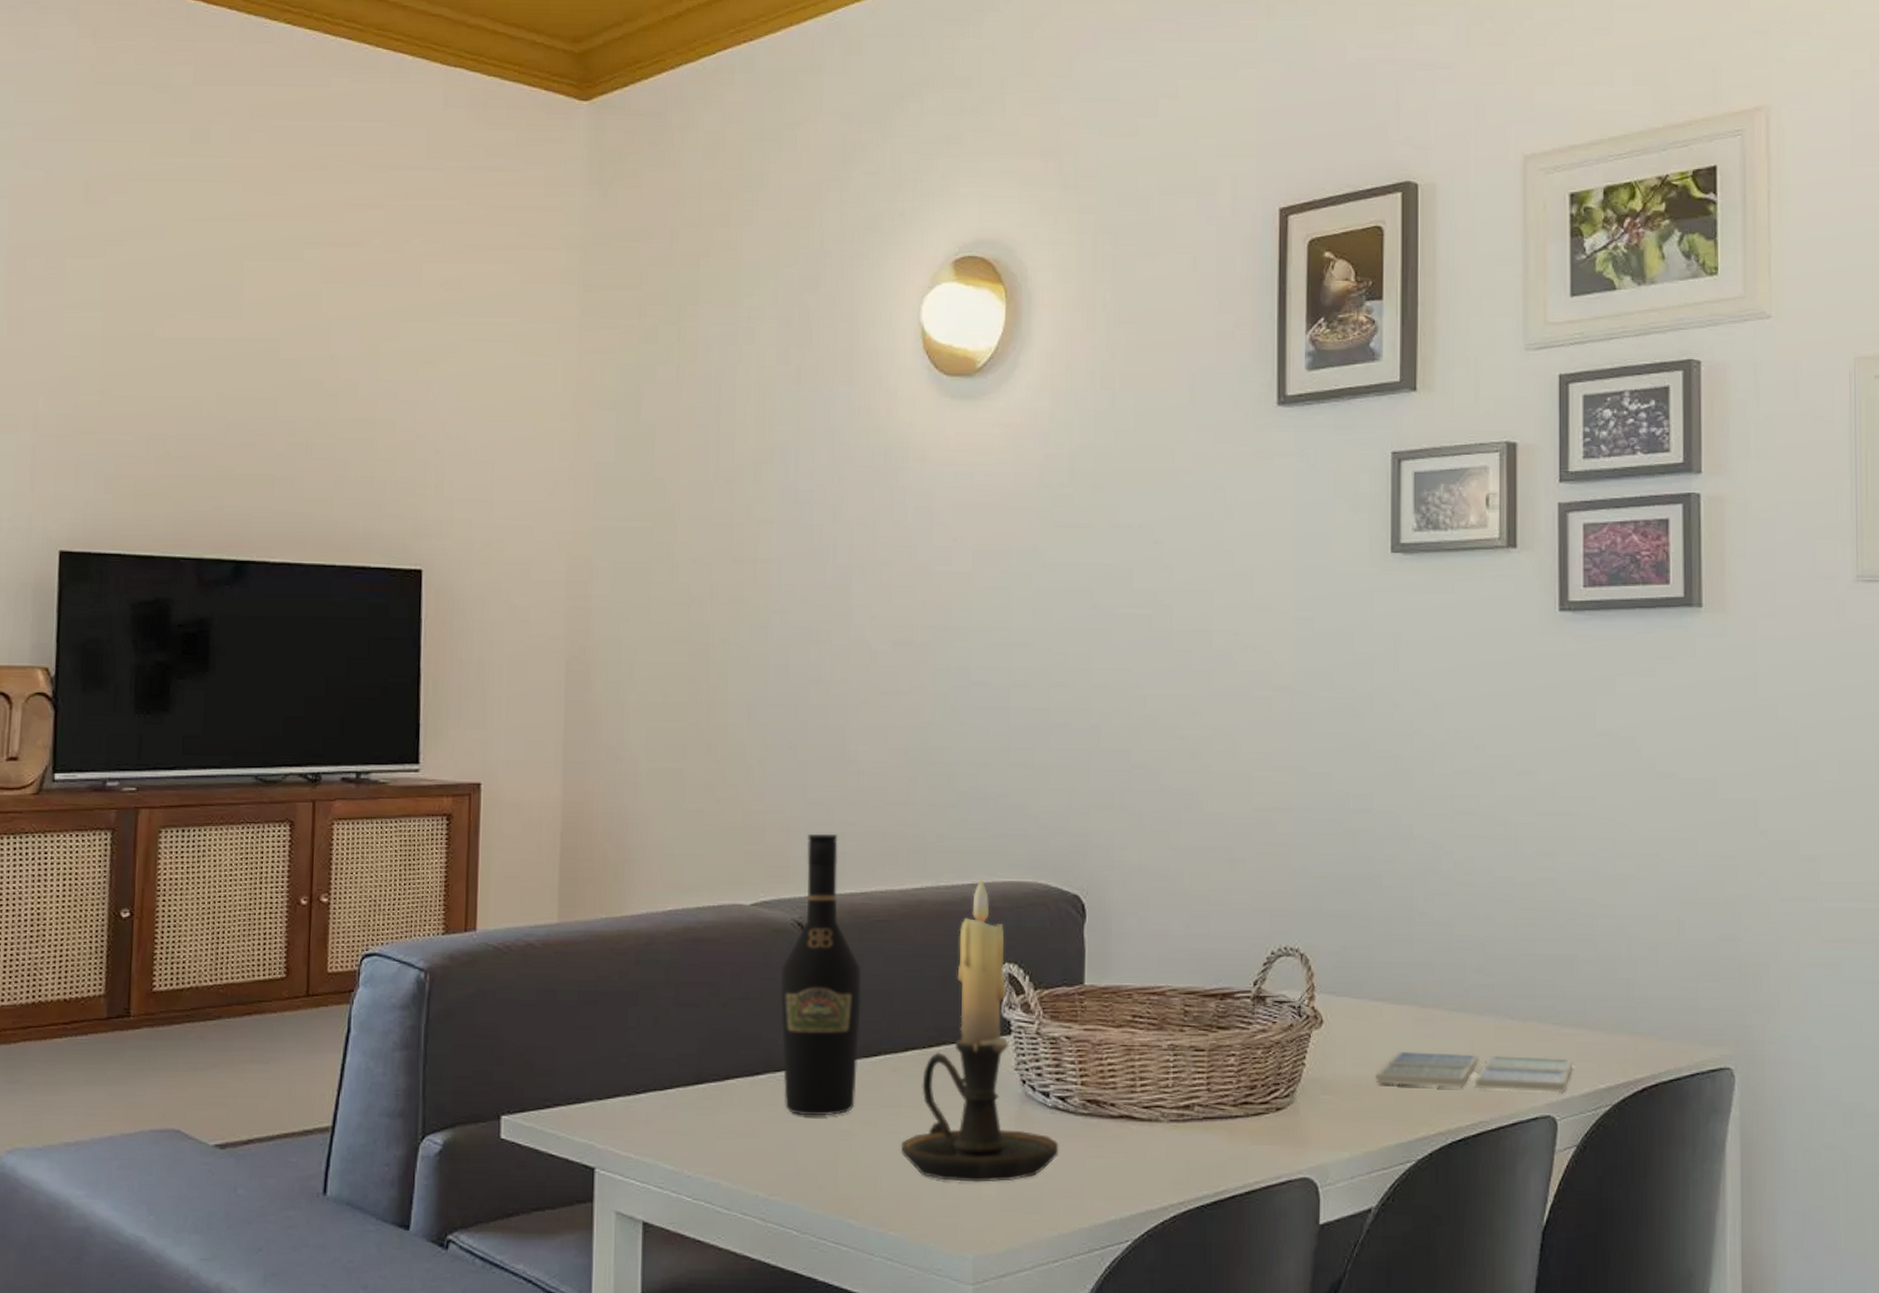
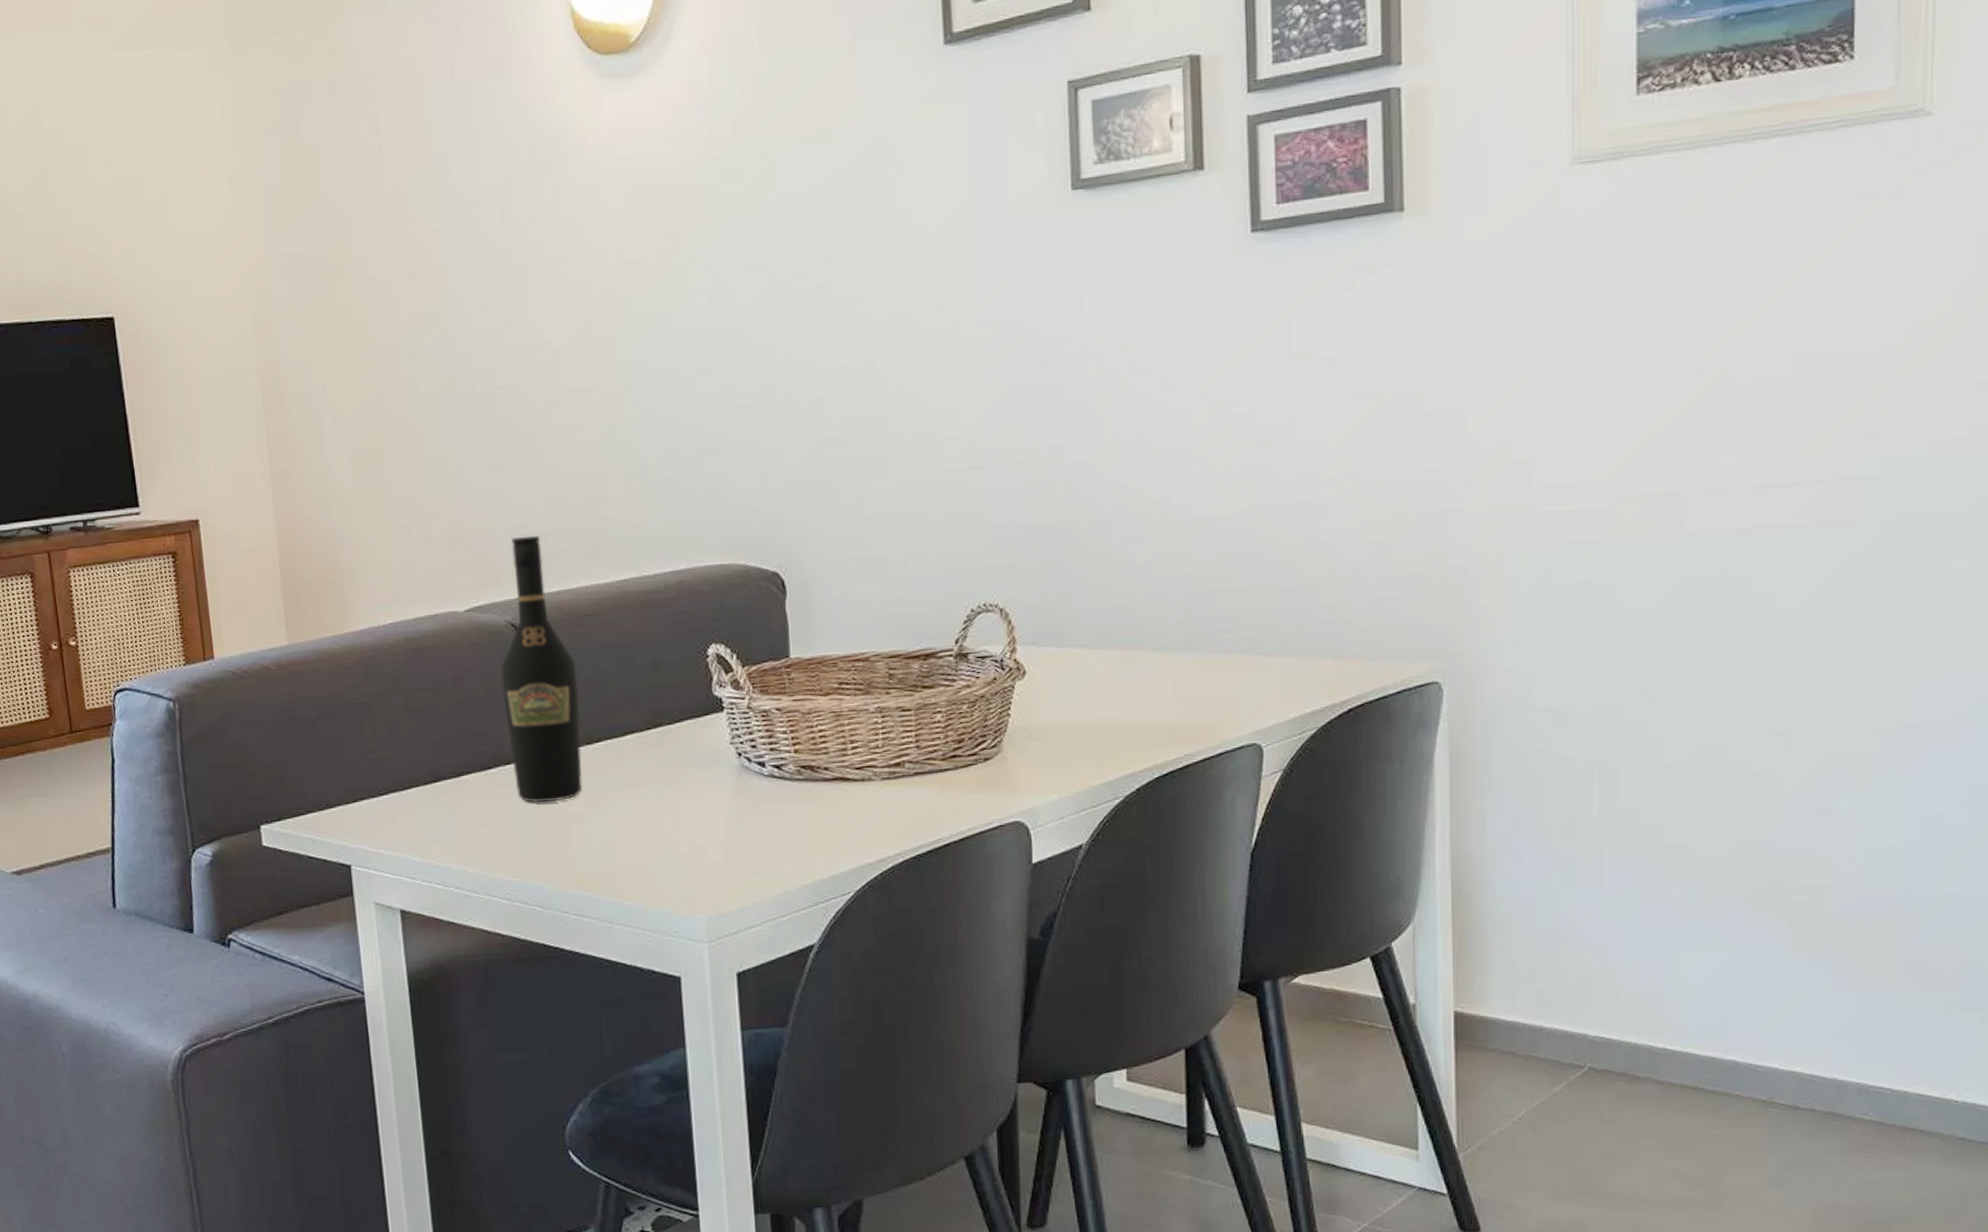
candle holder: present [900,876,1059,1182] -> none [628,563,778,852]
drink coaster: present [1376,1051,1572,1093] -> none [1080,686,1277,727]

